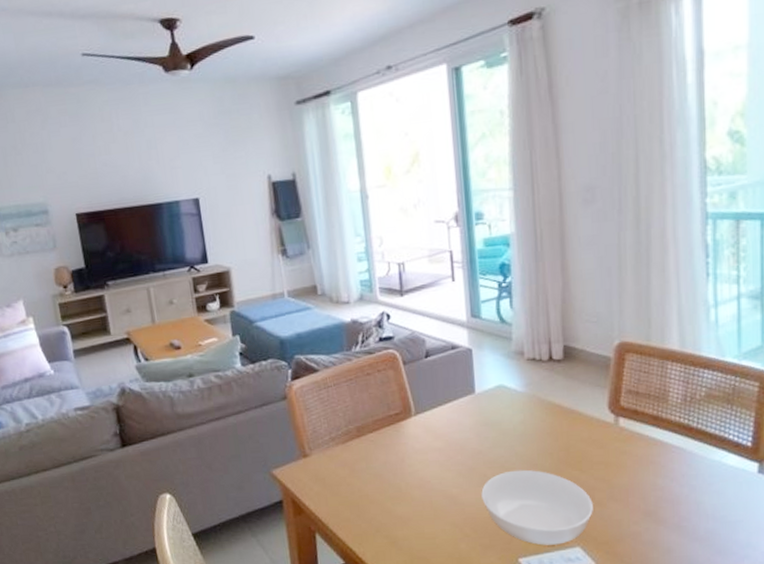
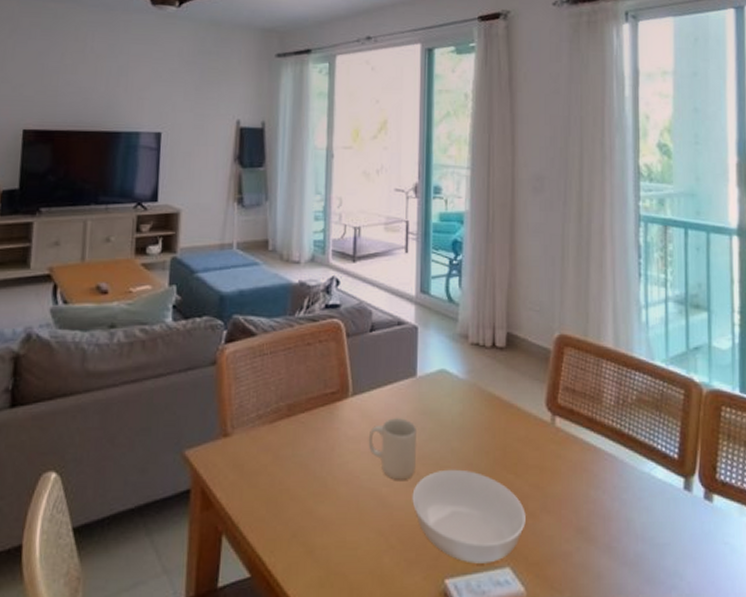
cup: none [434,430,482,482] -> present [368,418,416,480]

